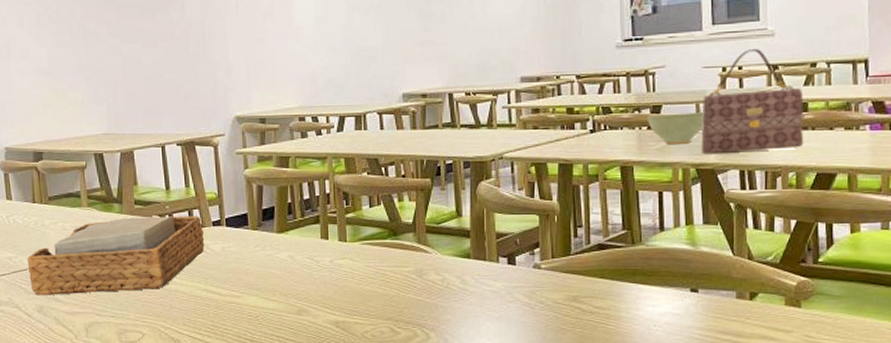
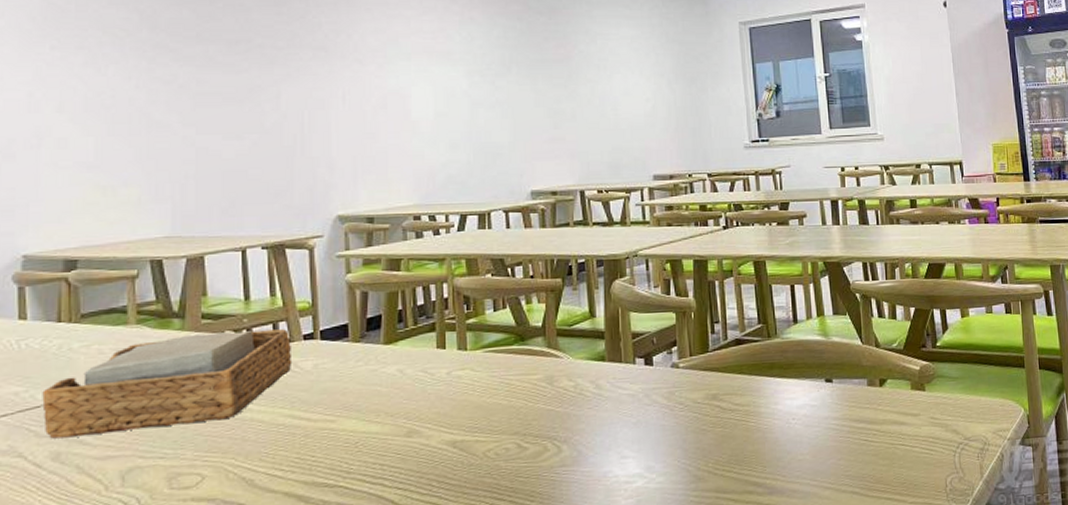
bowl: present [646,112,704,146] -> none [776,209,828,240]
handbag: present [701,49,804,155] -> none [825,151,916,248]

